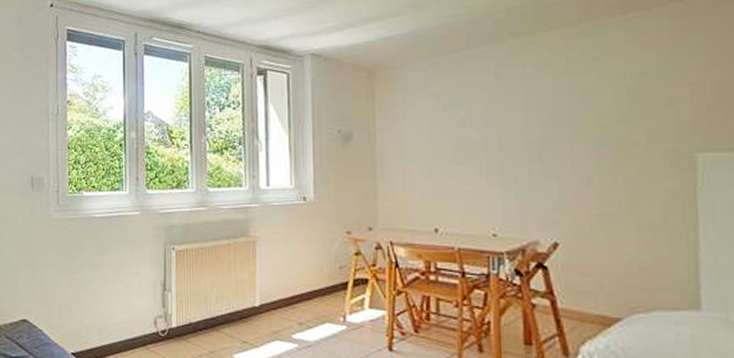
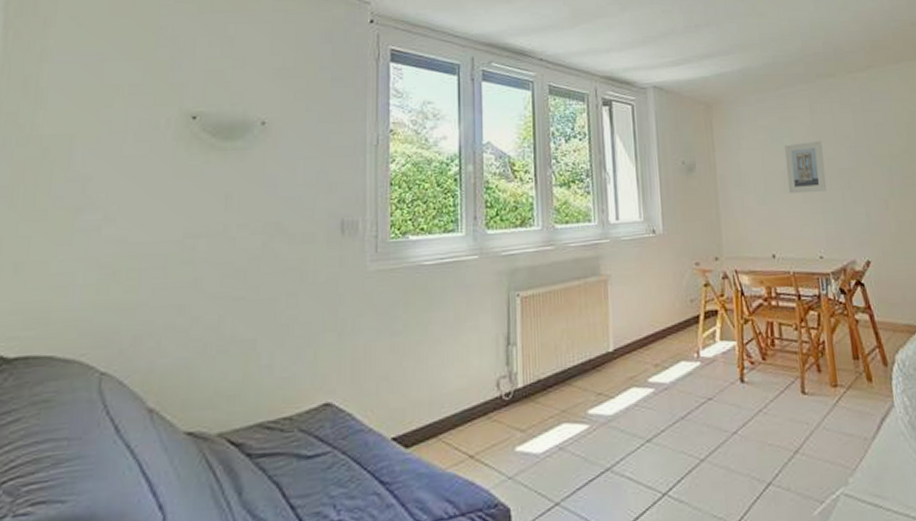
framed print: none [459,108,510,165] -> present [784,140,827,193]

